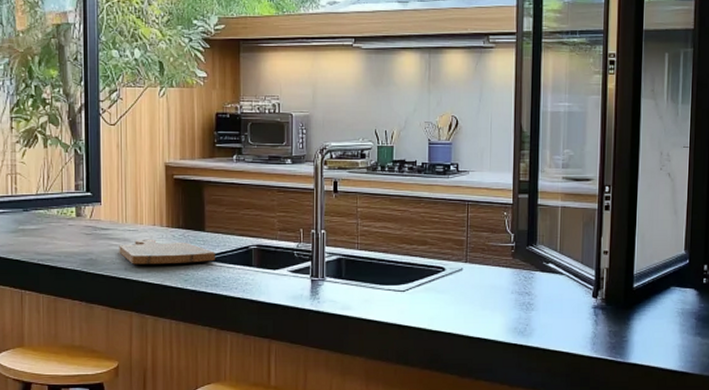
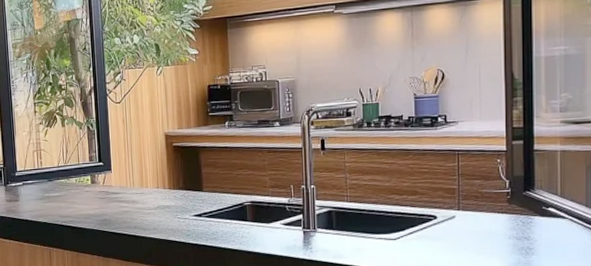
cutting board: present [119,239,215,264] -> none [128,200,213,223]

